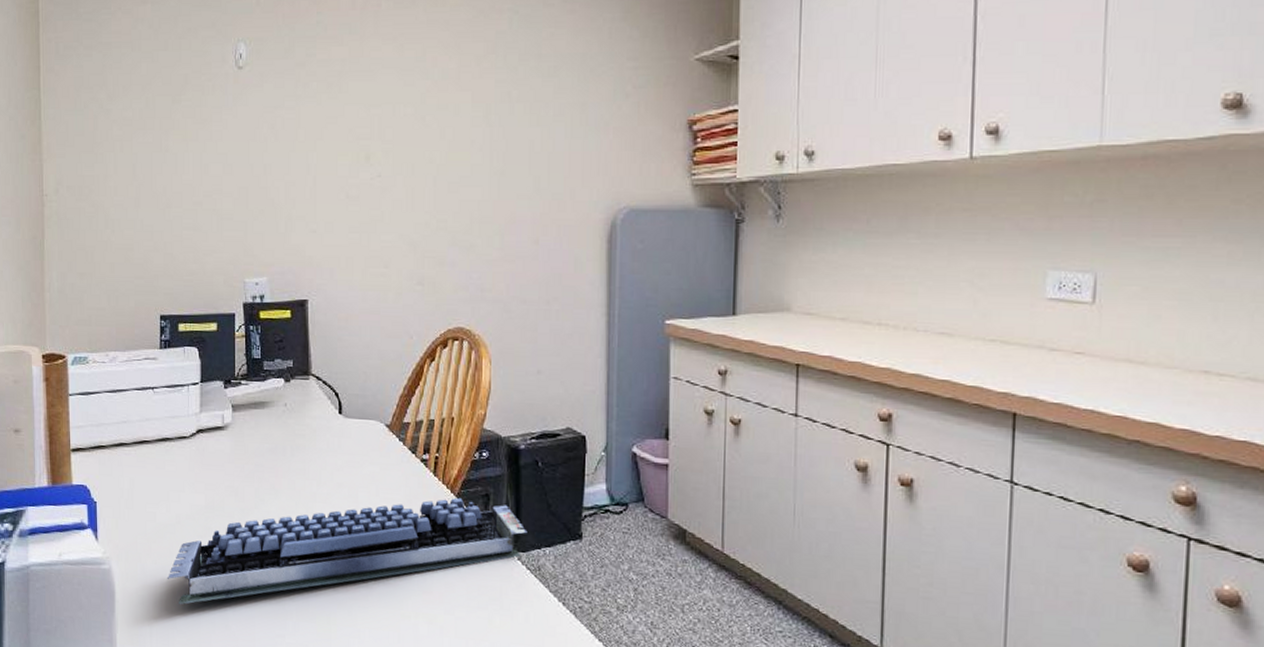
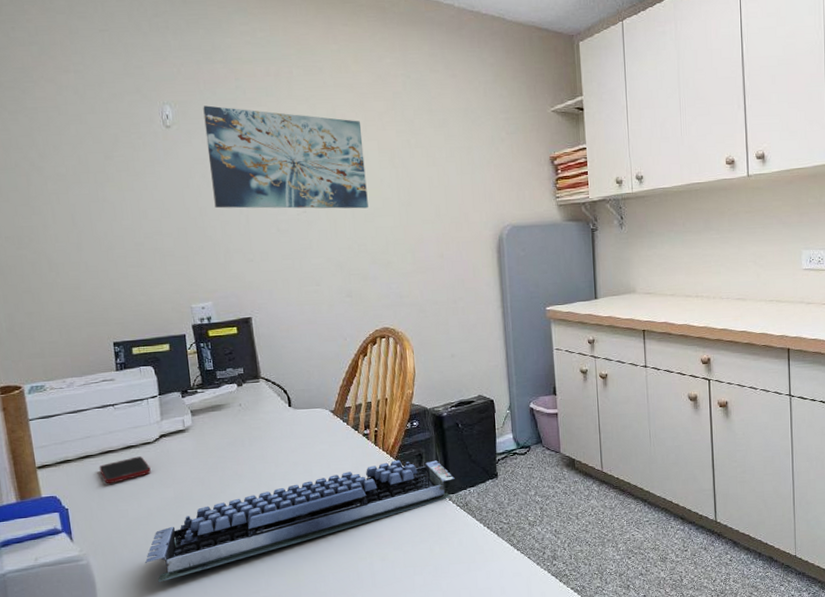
cell phone: none [132,451,184,480] -> present [99,456,151,484]
wall art: none [279,44,454,176] -> present [203,105,369,209]

